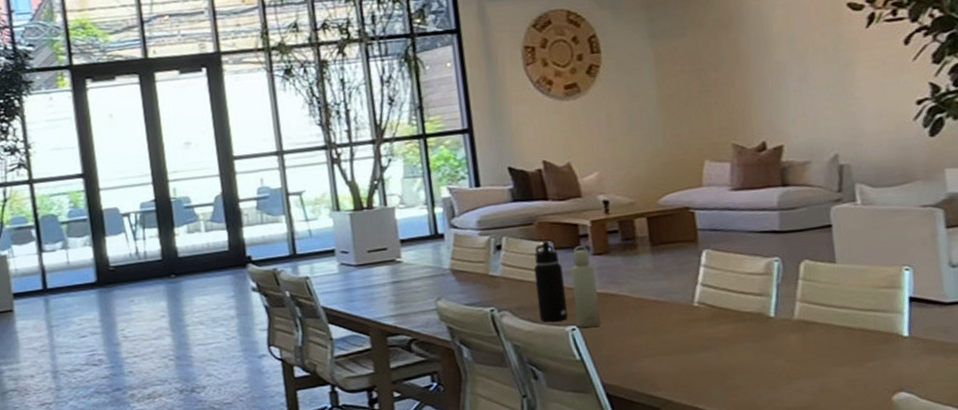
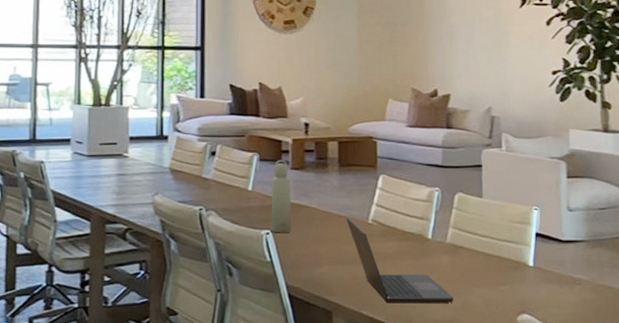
water bottle: present [533,240,568,322] -> none [240,152,264,225]
laptop: none [664,301,809,394] -> present [345,217,453,303]

